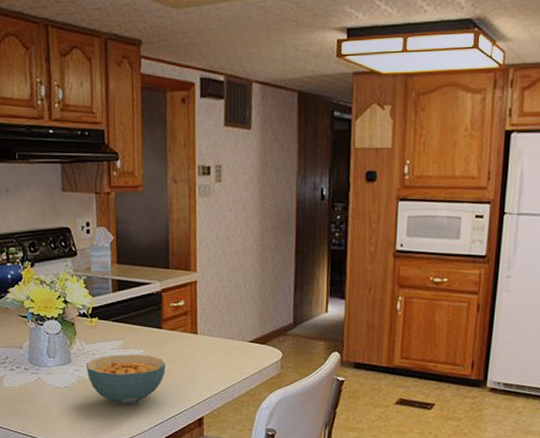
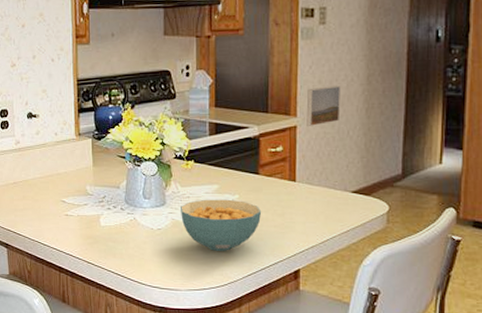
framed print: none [205,241,237,281] -> present [306,86,341,126]

